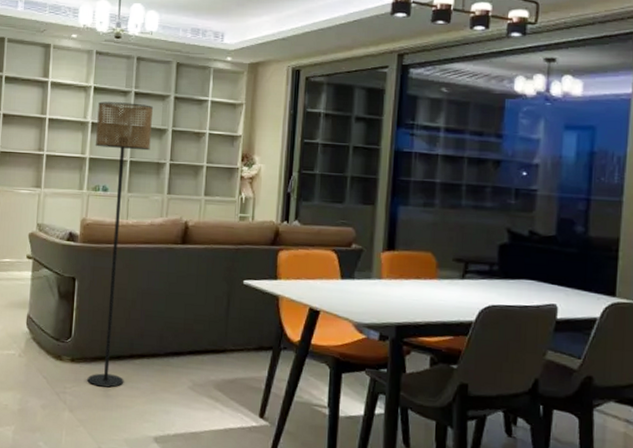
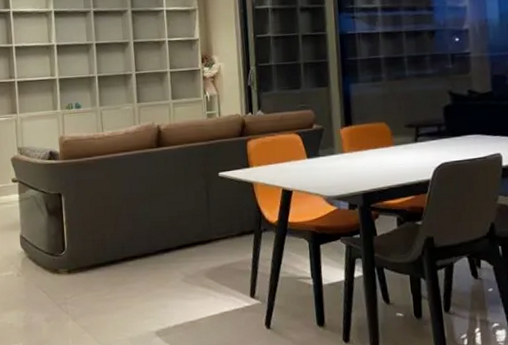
floor lamp: present [87,101,154,388] -> none [60,21,121,293]

